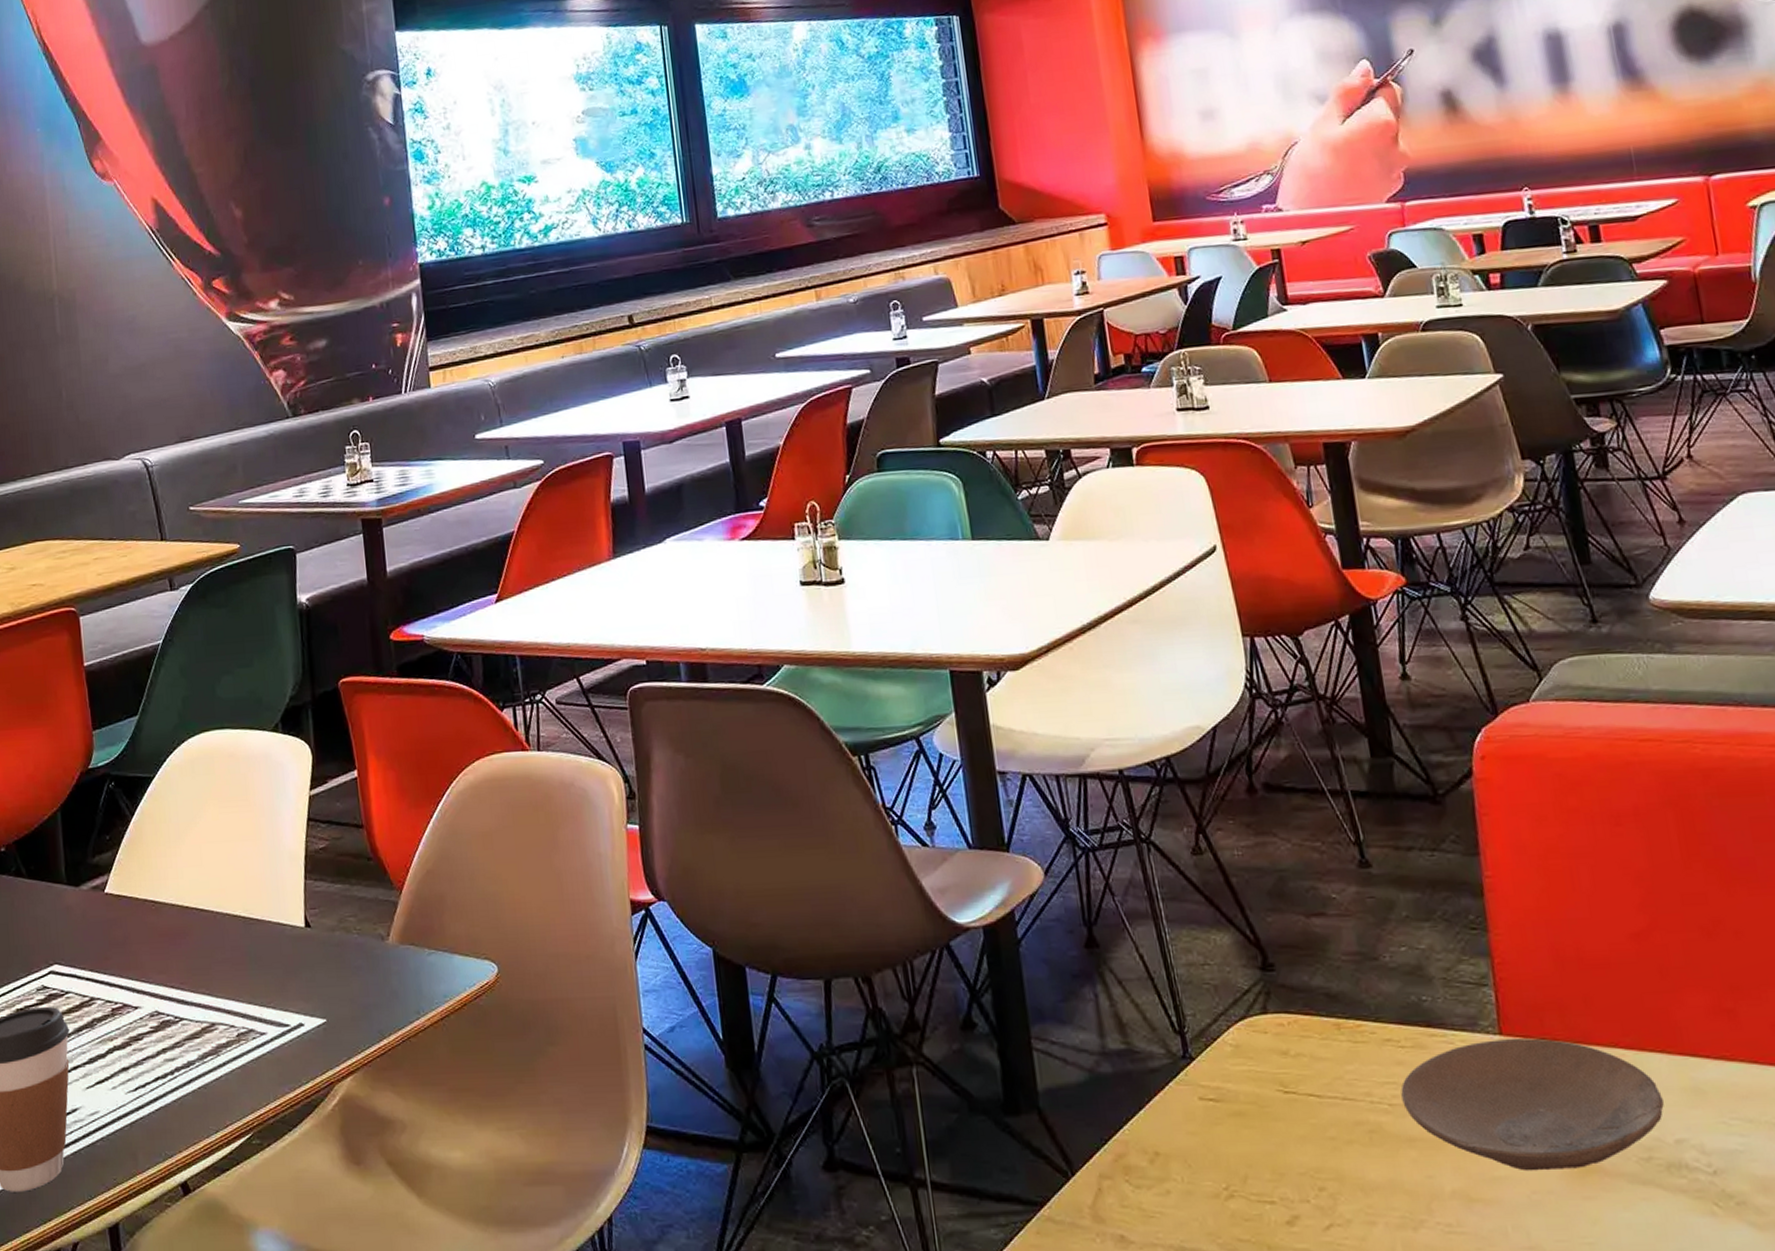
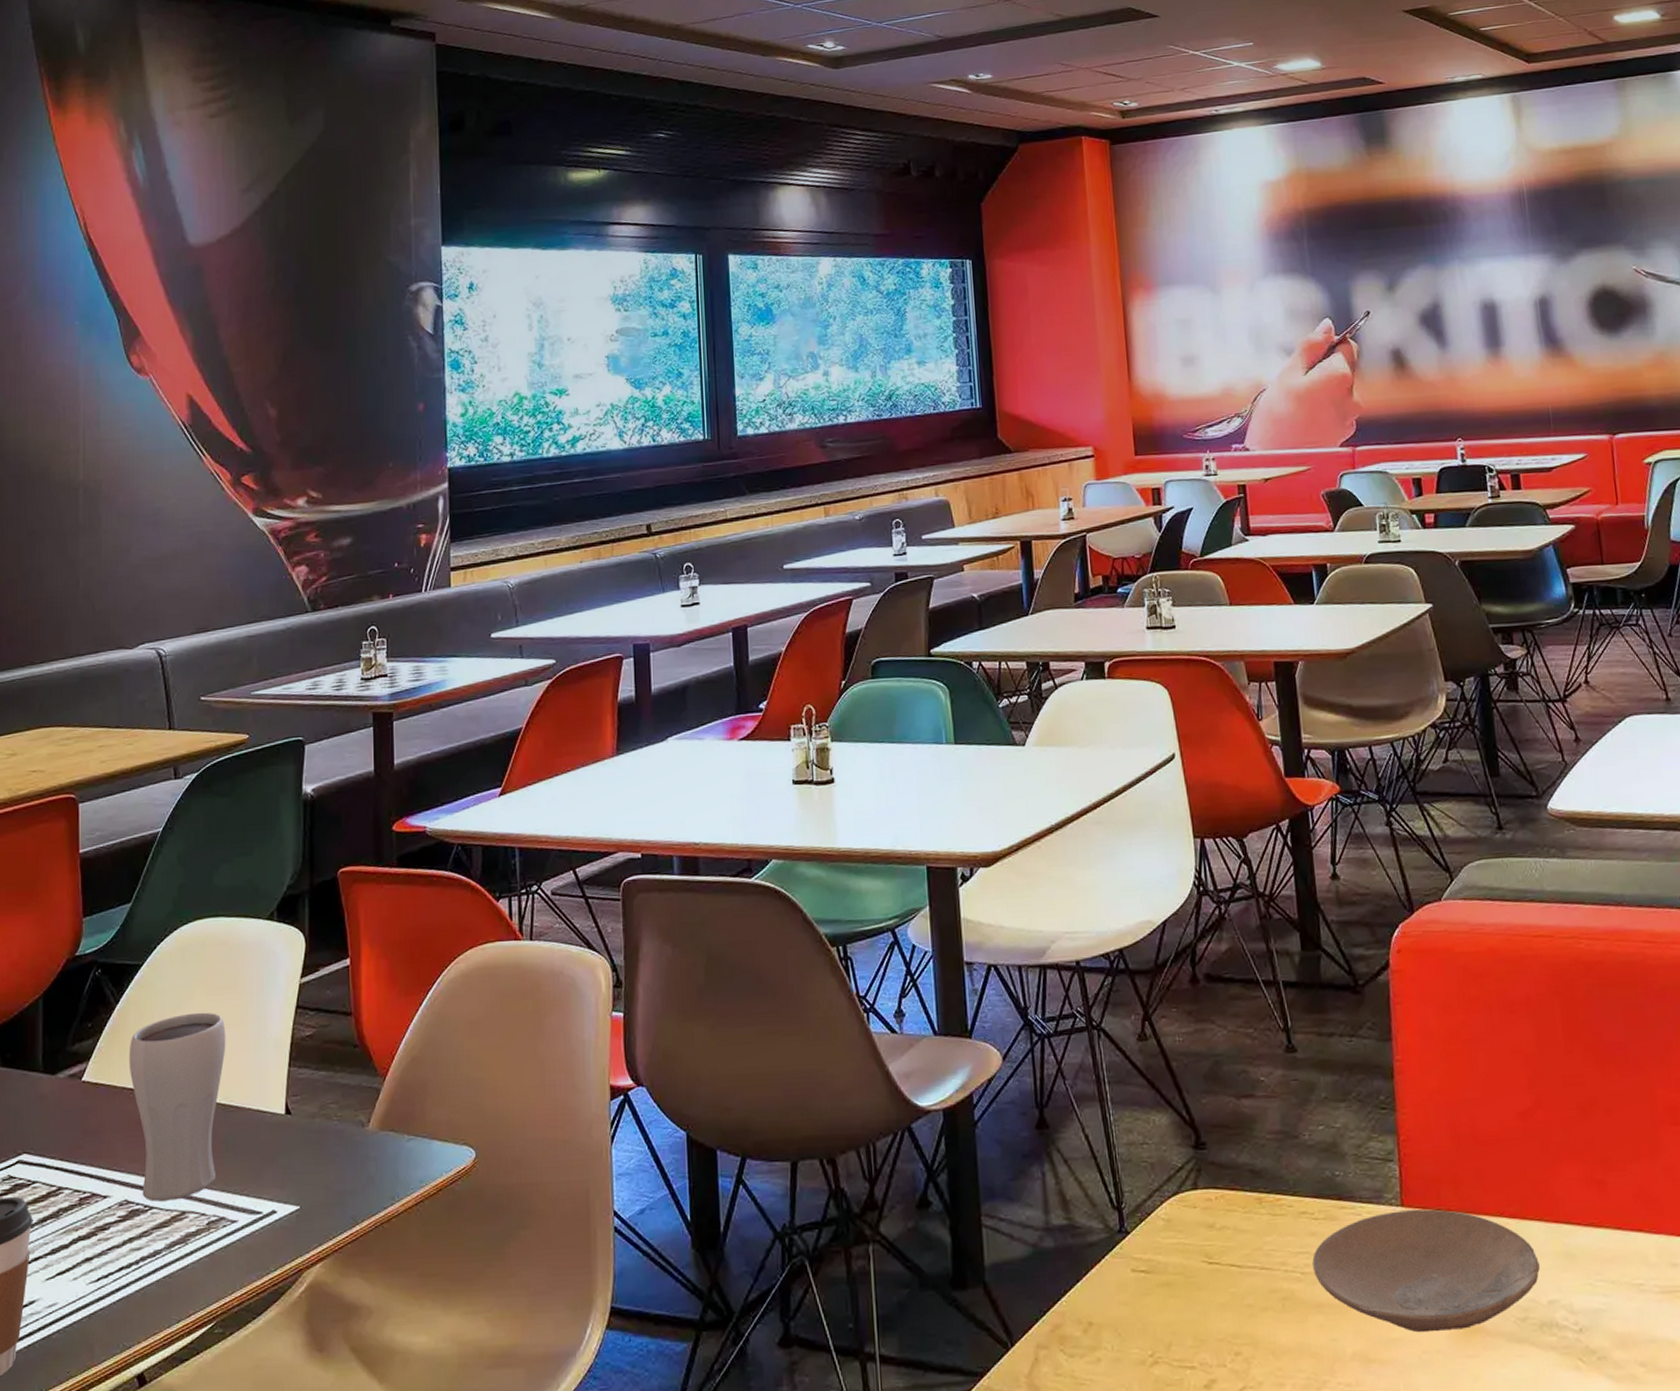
drinking glass: none [147,824,242,1013] -> present [129,1012,226,1202]

